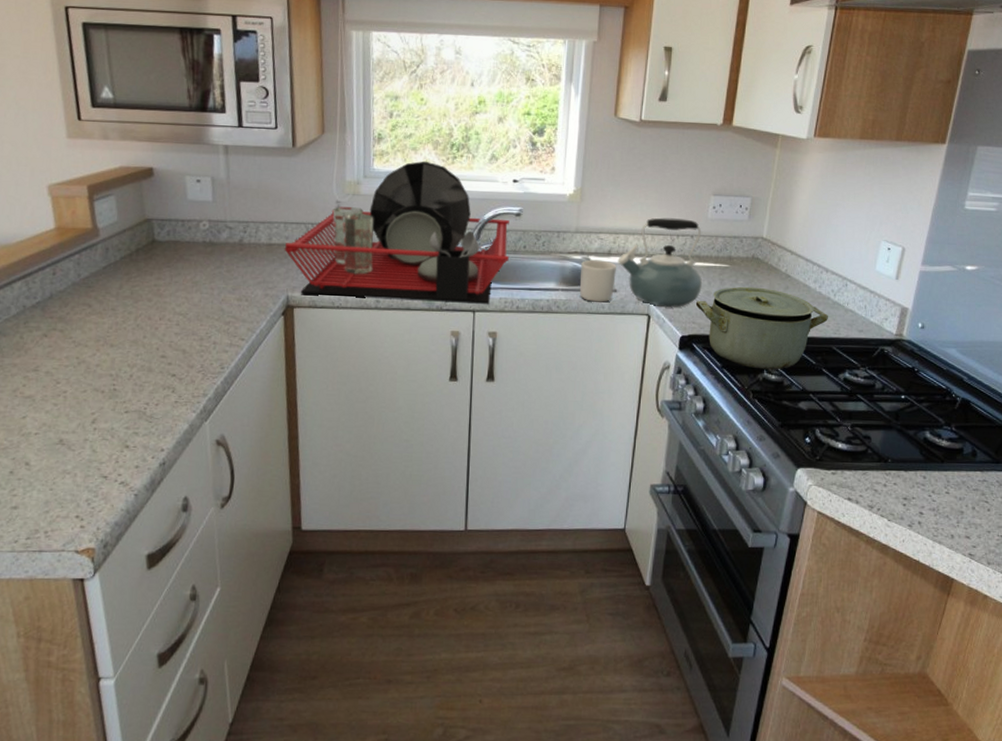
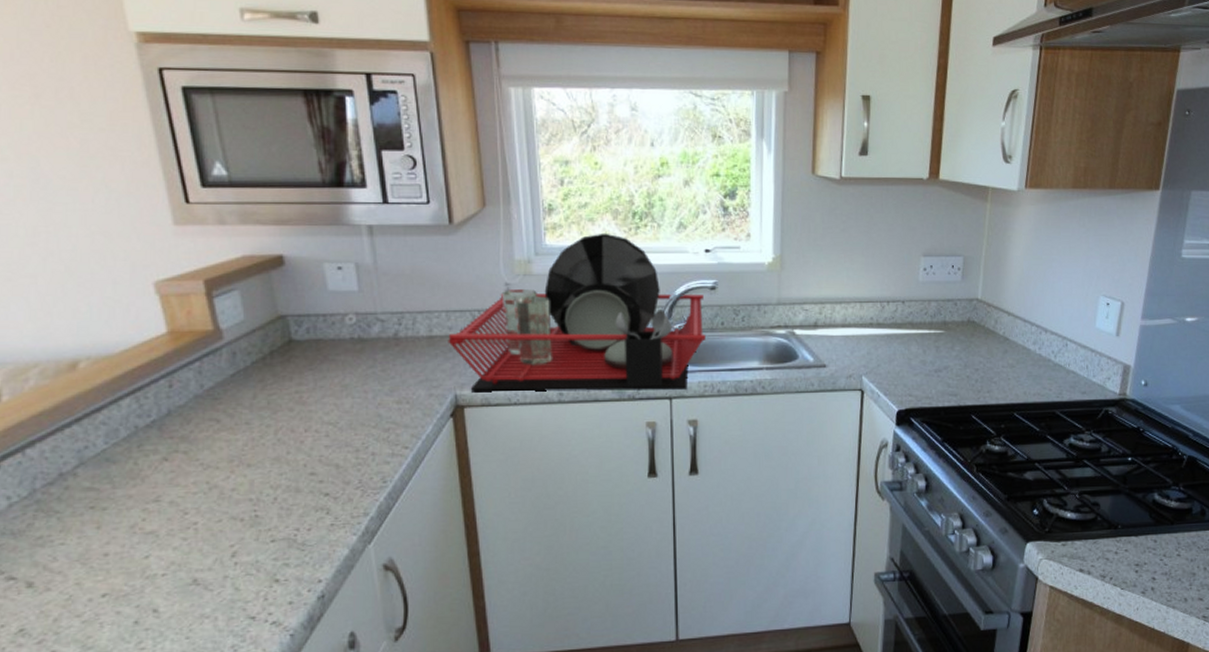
mug: present [579,259,616,304] -> none [785,333,824,381]
kettle: present [617,218,702,308] -> none [825,283,917,381]
cooking pot: present [695,286,828,370] -> none [911,353,1050,441]

